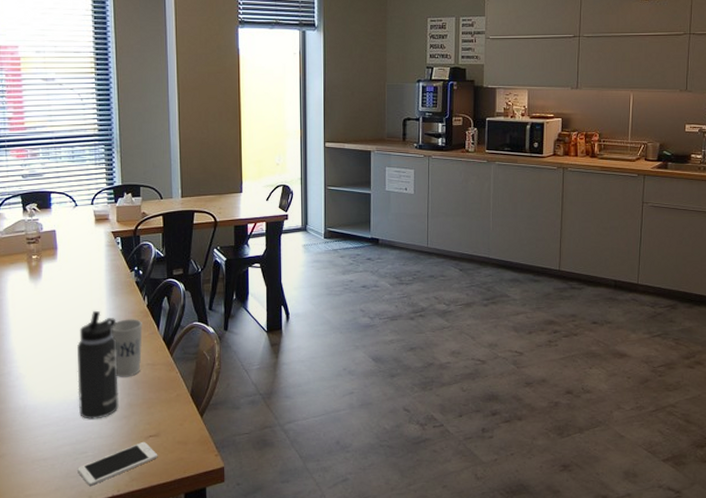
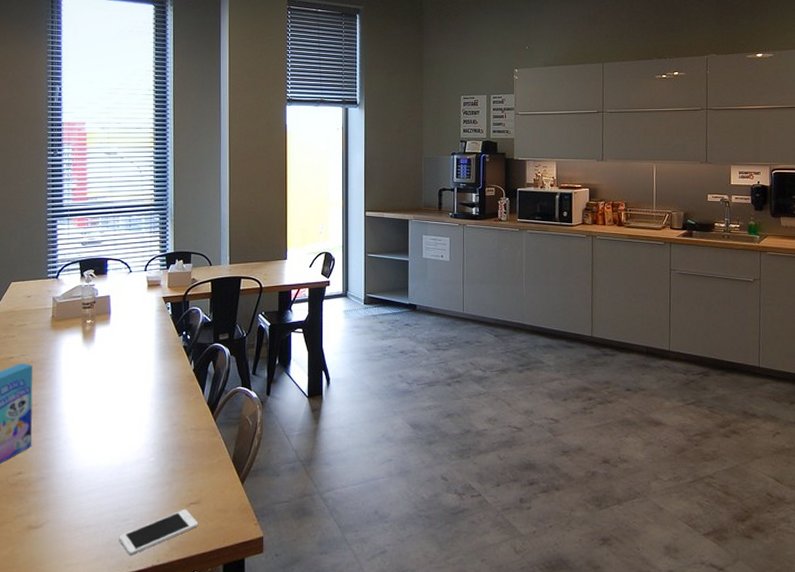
thermos bottle: present [77,310,119,419] -> none [123,374,164,485]
cup: present [112,319,142,377] -> none [159,383,188,442]

